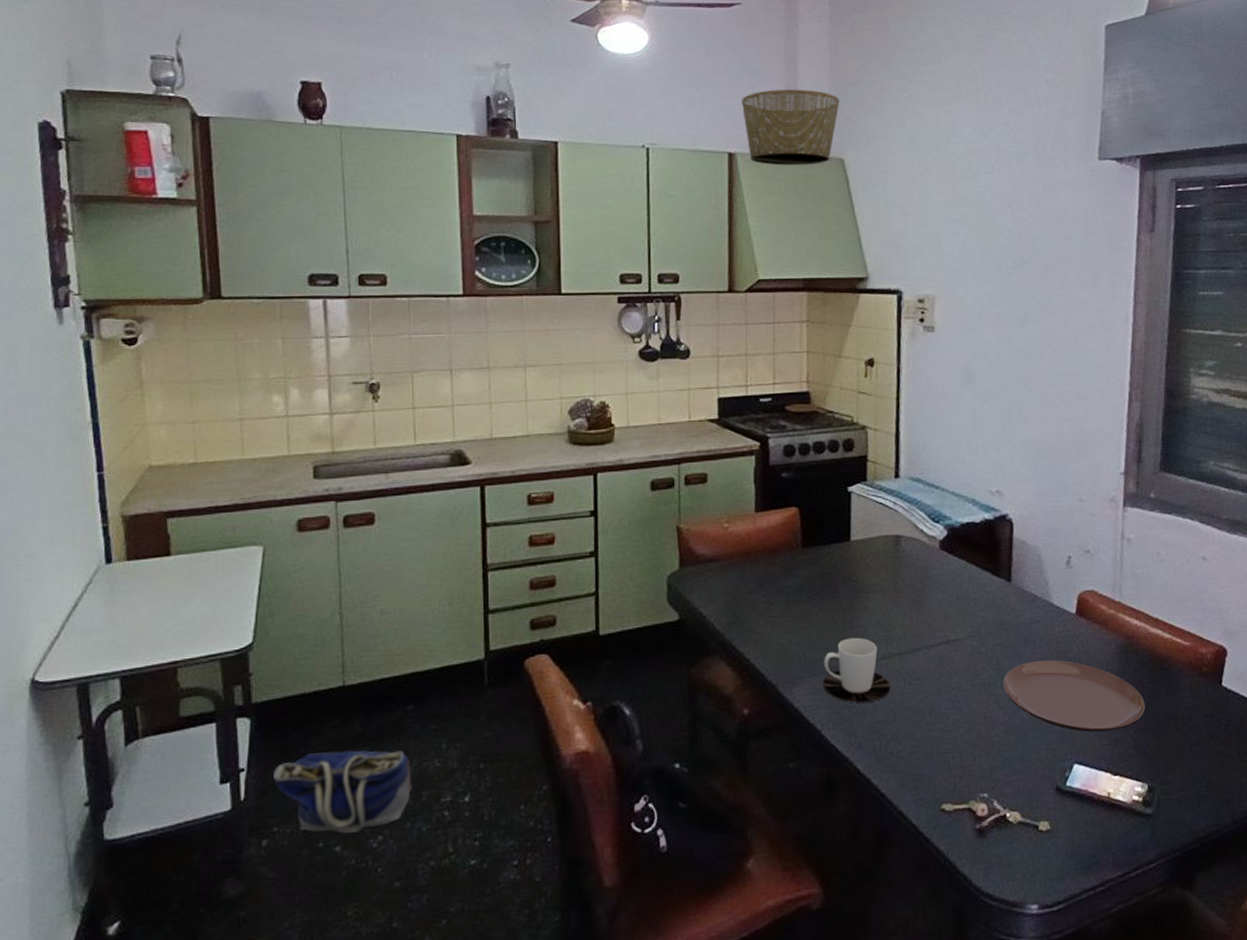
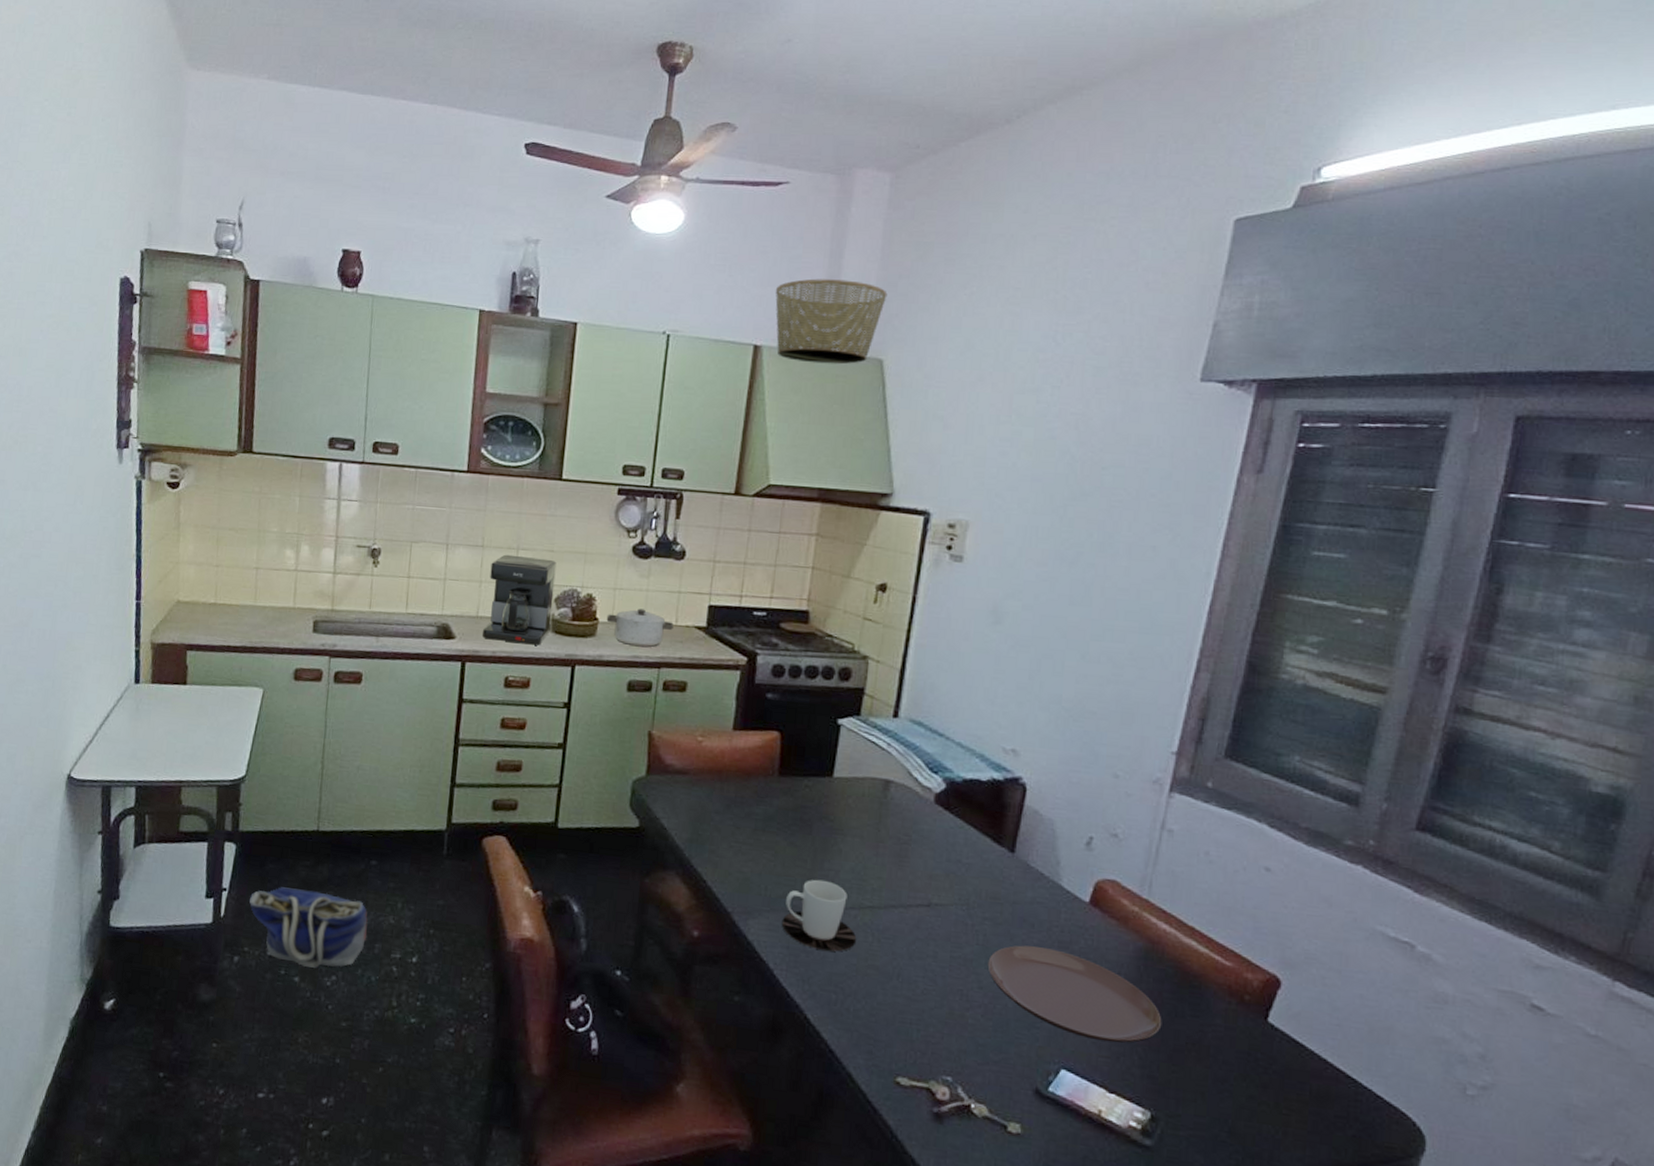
coffee maker: none [499,372,568,460] -> present [483,554,557,646]
cooking pot: none [622,409,688,446] -> present [606,608,674,647]

